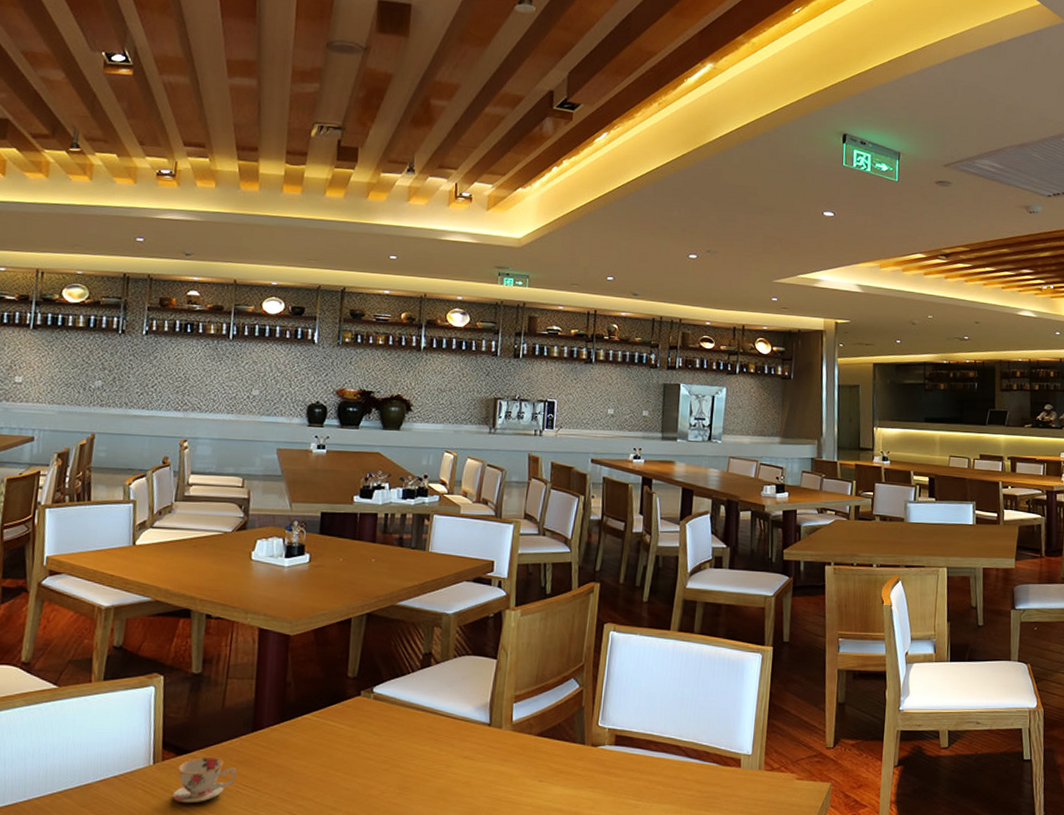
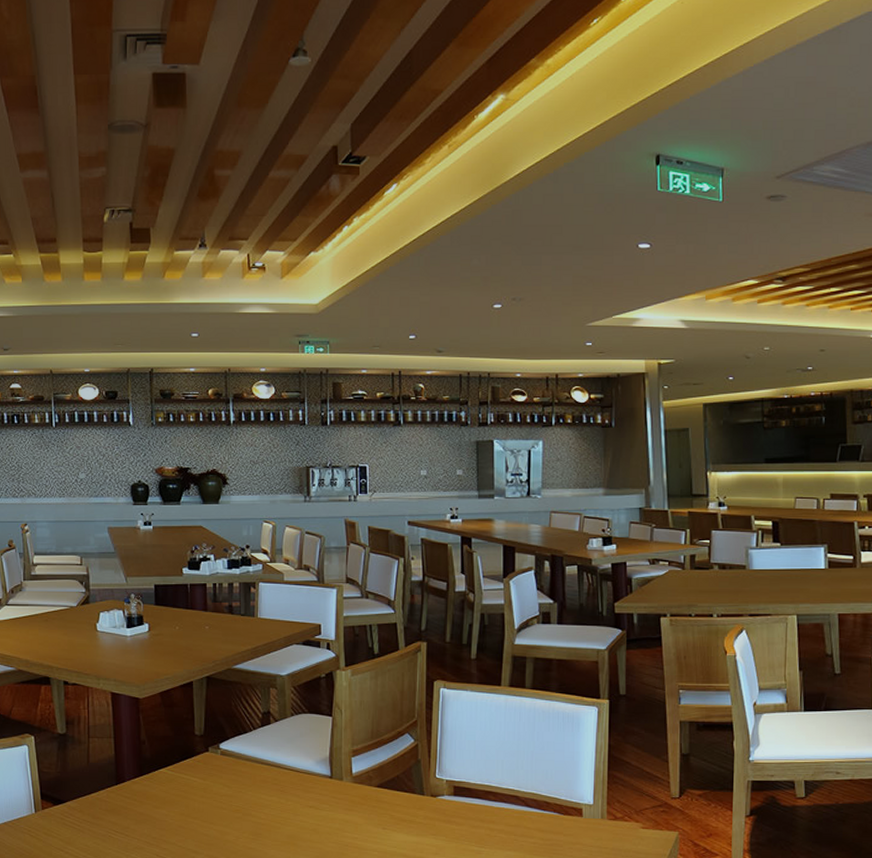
teacup: present [172,756,237,803] -> none [54,806,107,846]

